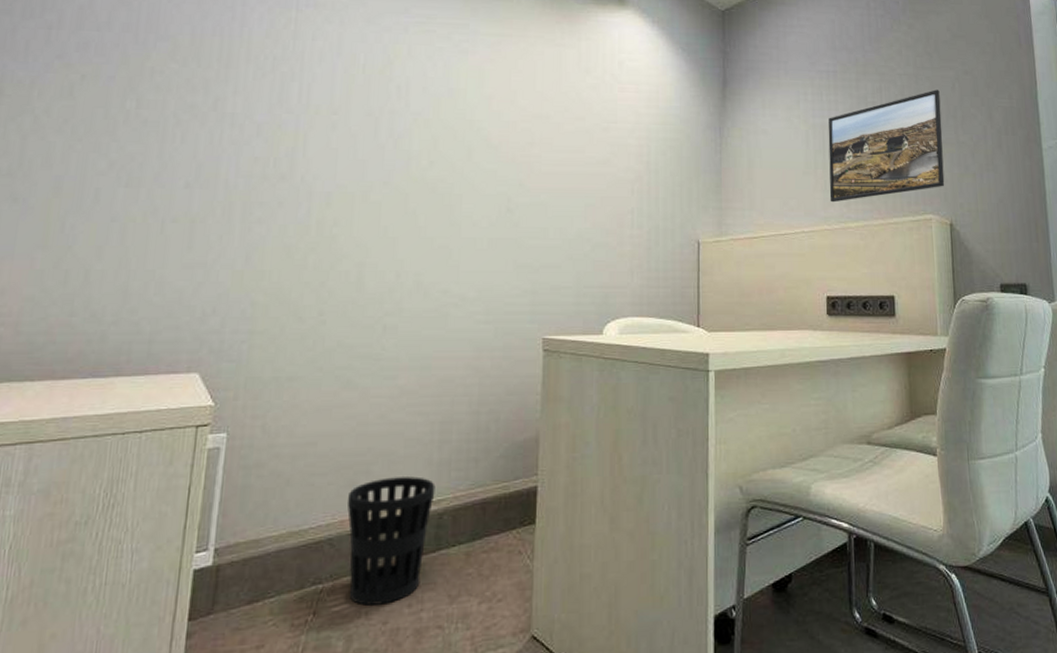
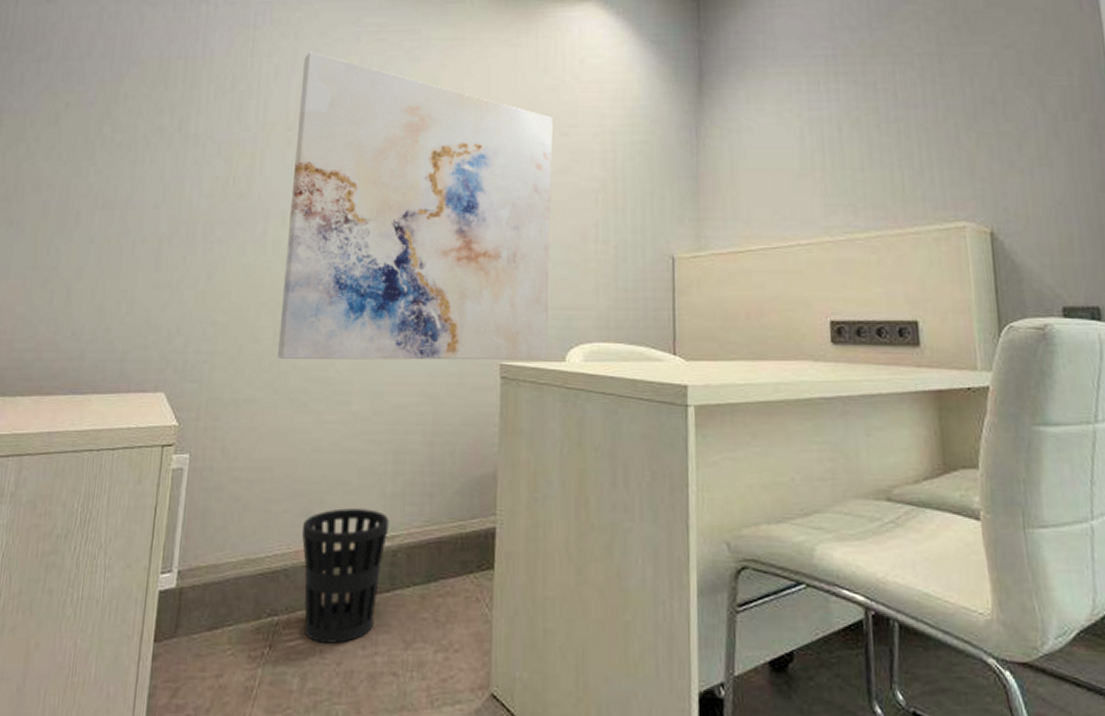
wall art: none [322,38,594,337] -> present [278,51,553,361]
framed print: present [828,90,945,203] -> none [828,70,982,210]

